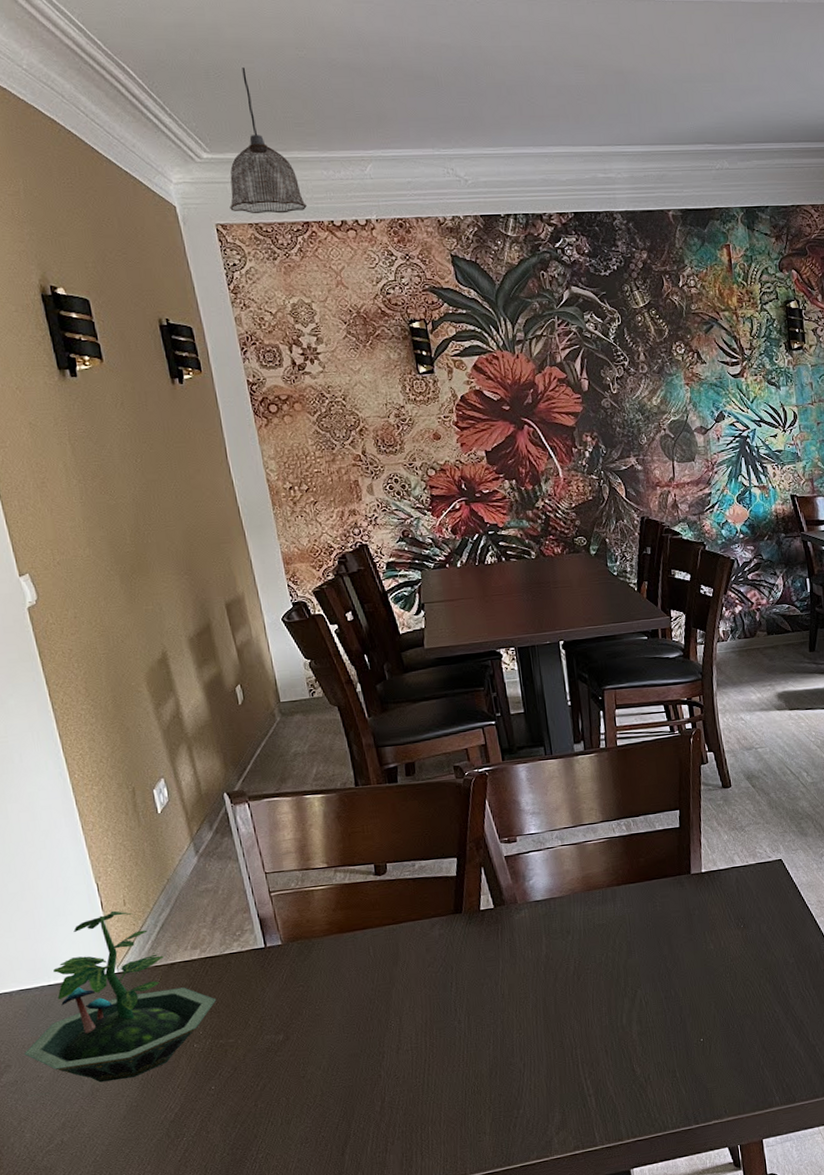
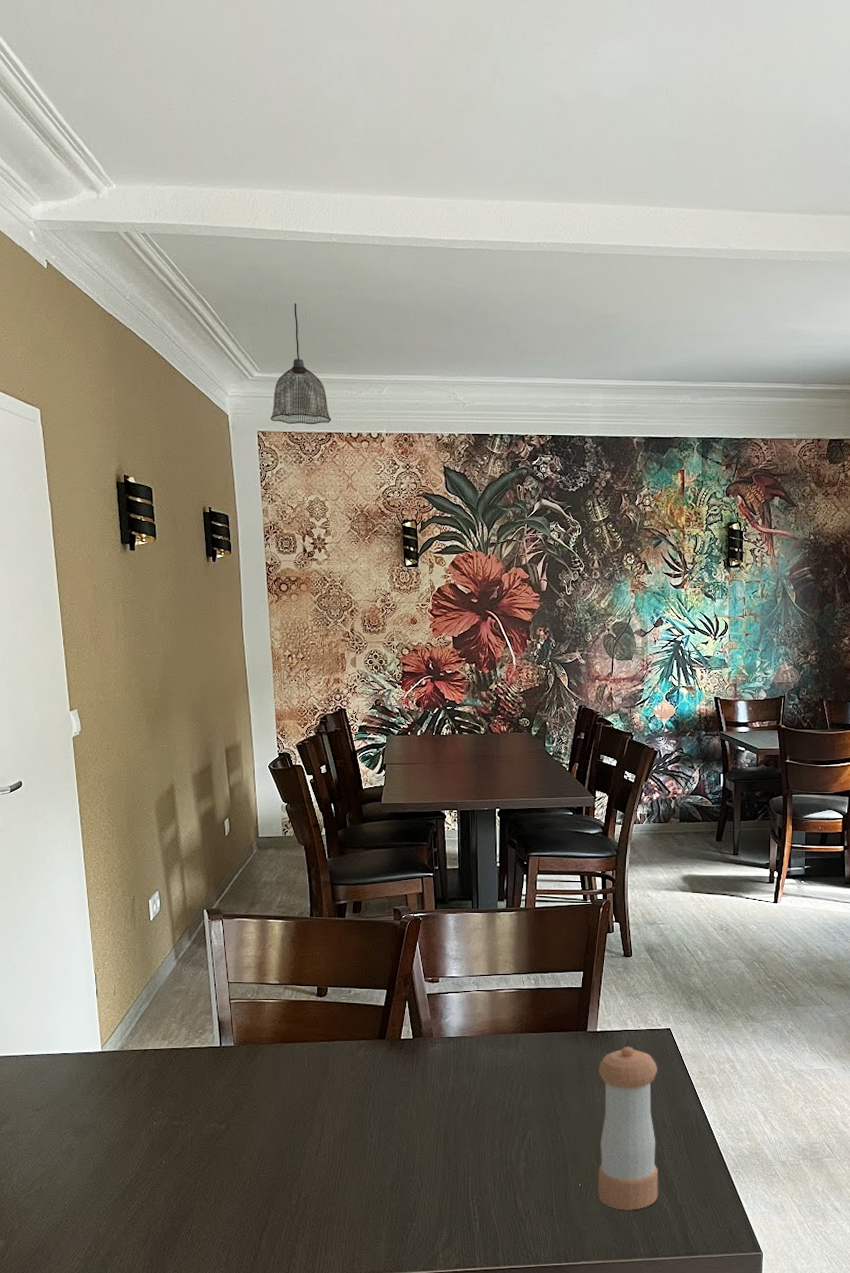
terrarium: present [23,910,217,1083] -> none [21,998,176,1144]
pepper shaker: none [708,884,789,1060] -> present [597,1046,659,1210]

